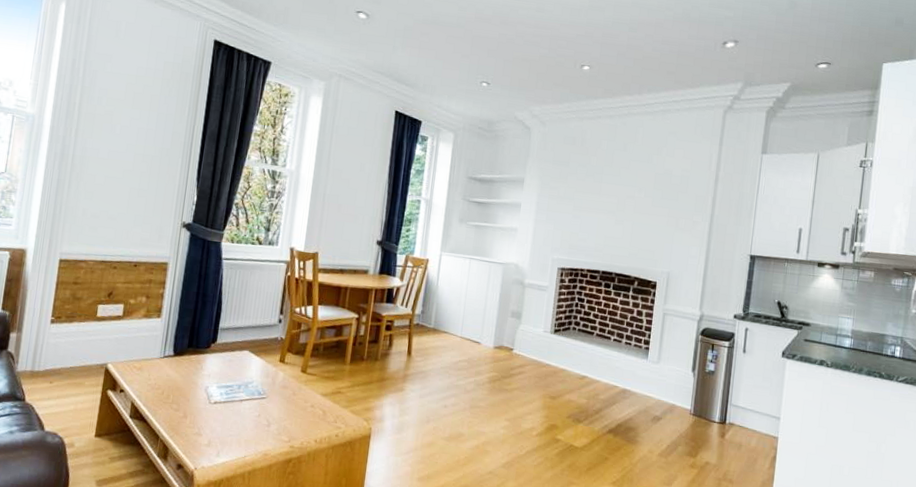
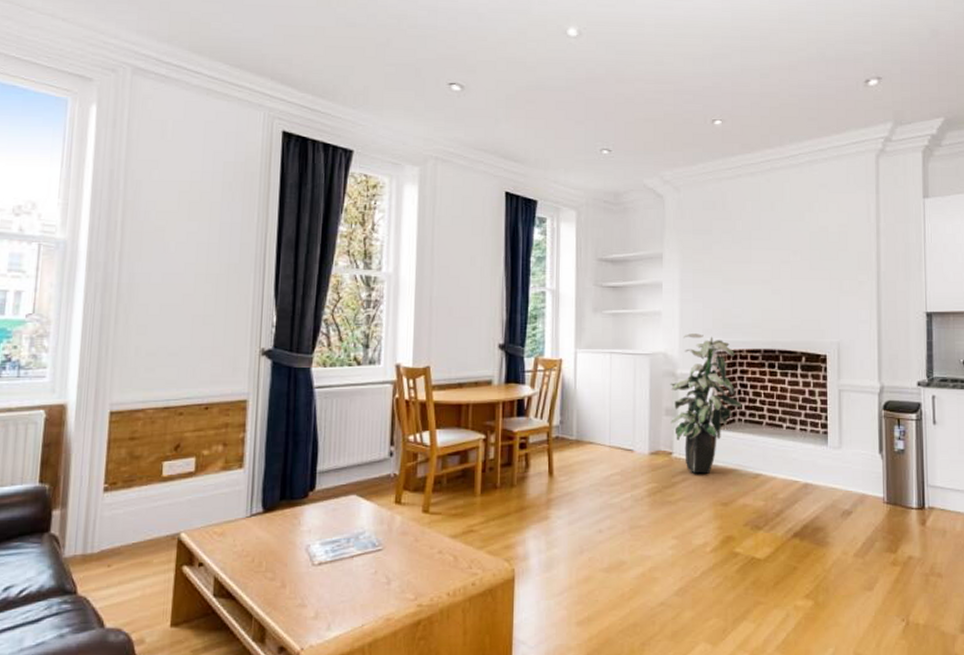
indoor plant: none [515,250,578,371] -> present [670,333,742,474]

